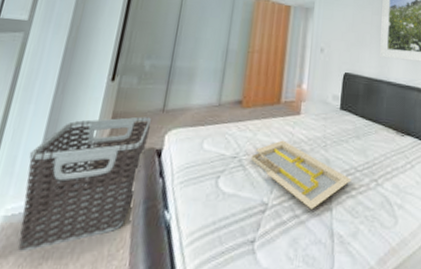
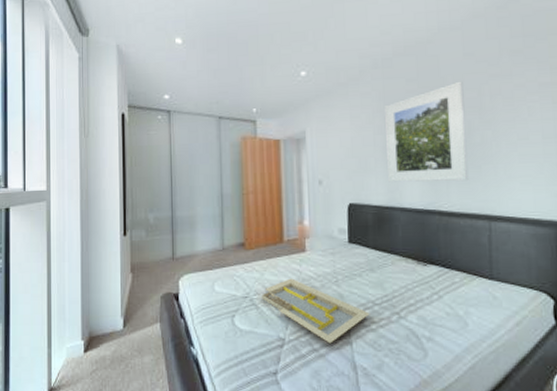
clothes hamper: present [18,116,152,251] -> none [73,265,165,380]

